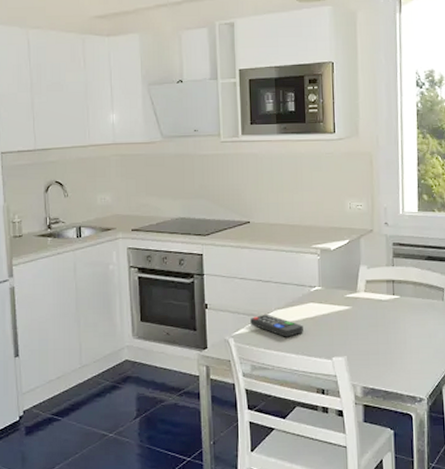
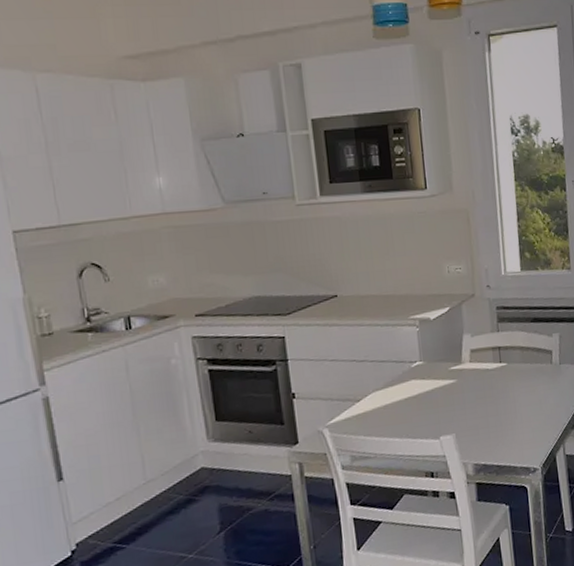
remote control: present [250,314,303,337] -> none [346,397,406,421]

